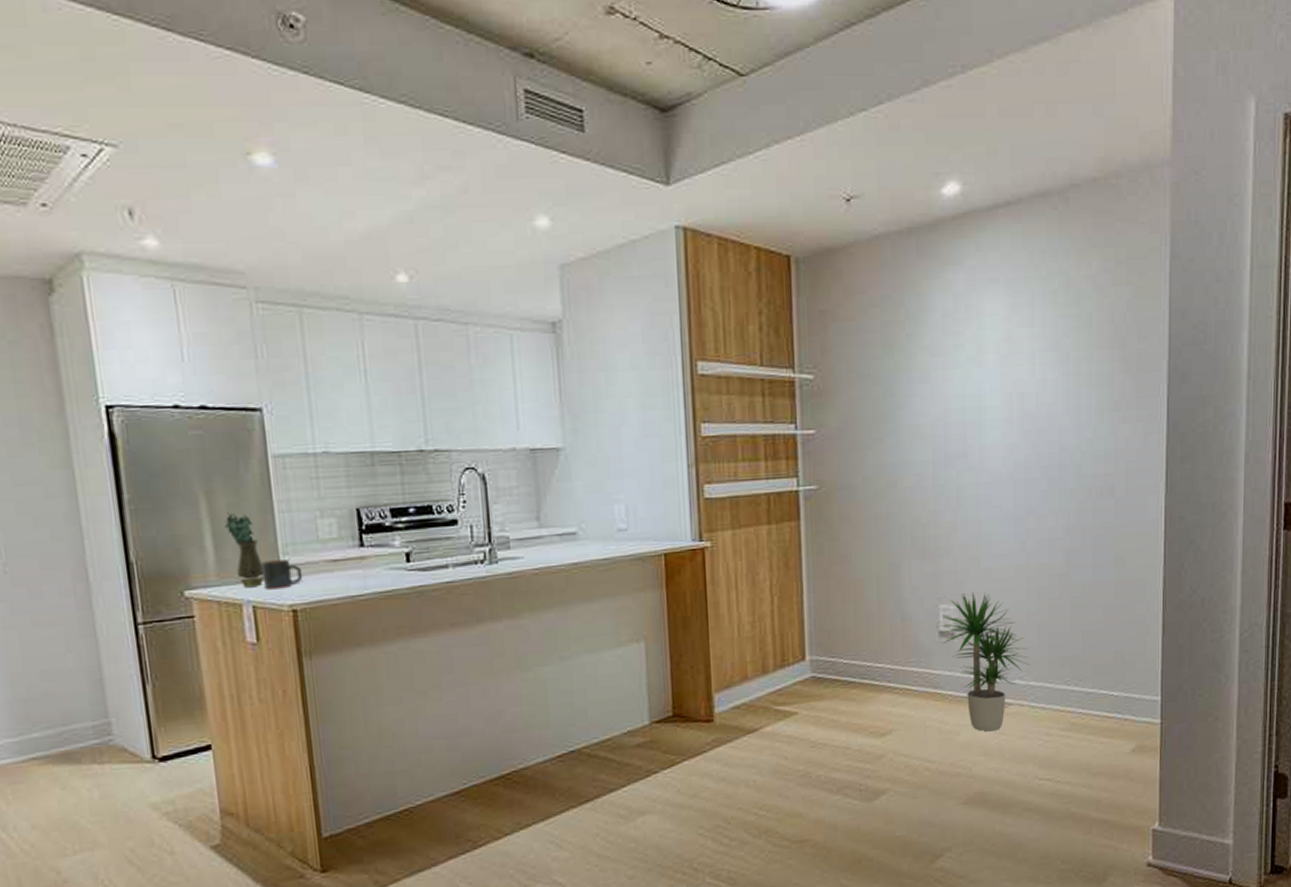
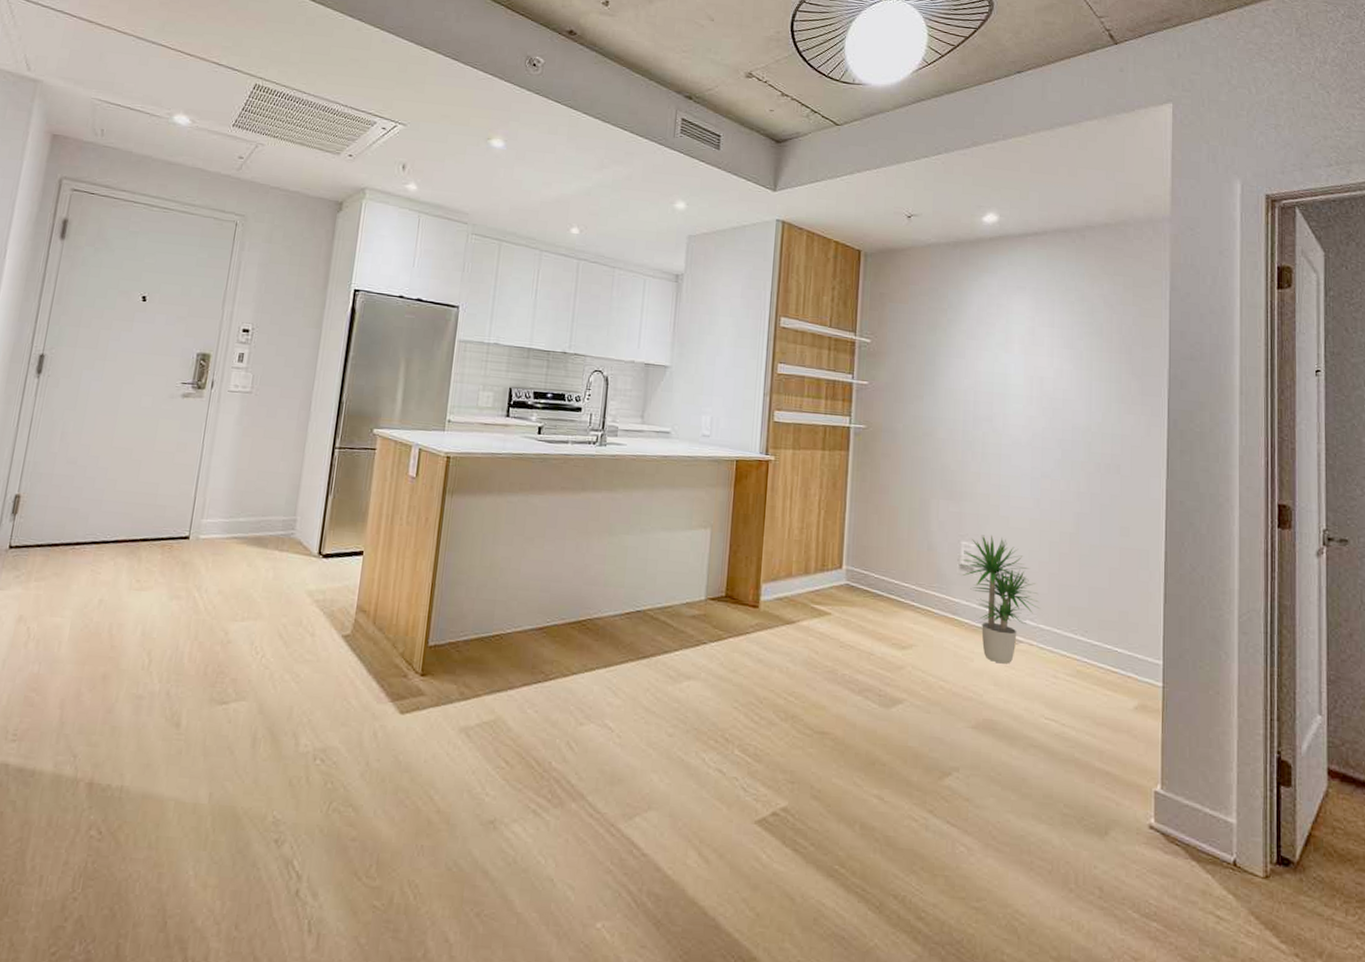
vase: present [225,511,264,588] -> none [413,376,434,435]
mug: present [261,559,303,590] -> none [430,416,461,440]

